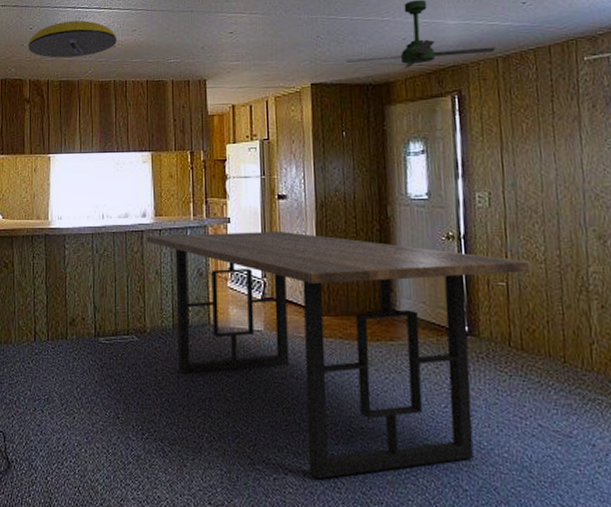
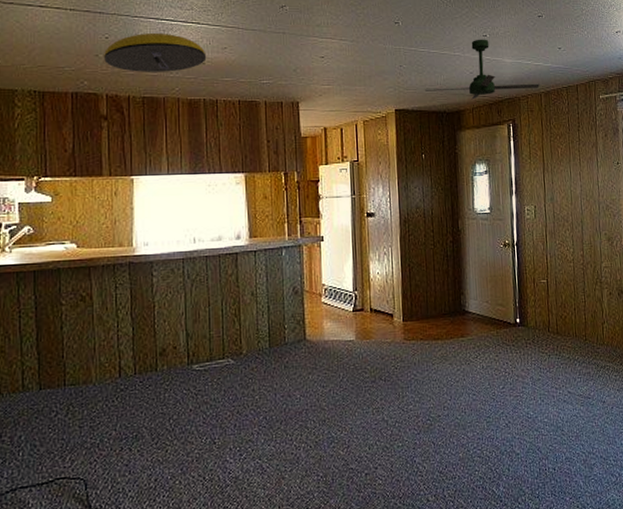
dining table: present [146,232,533,480] -> none [240,247,565,468]

